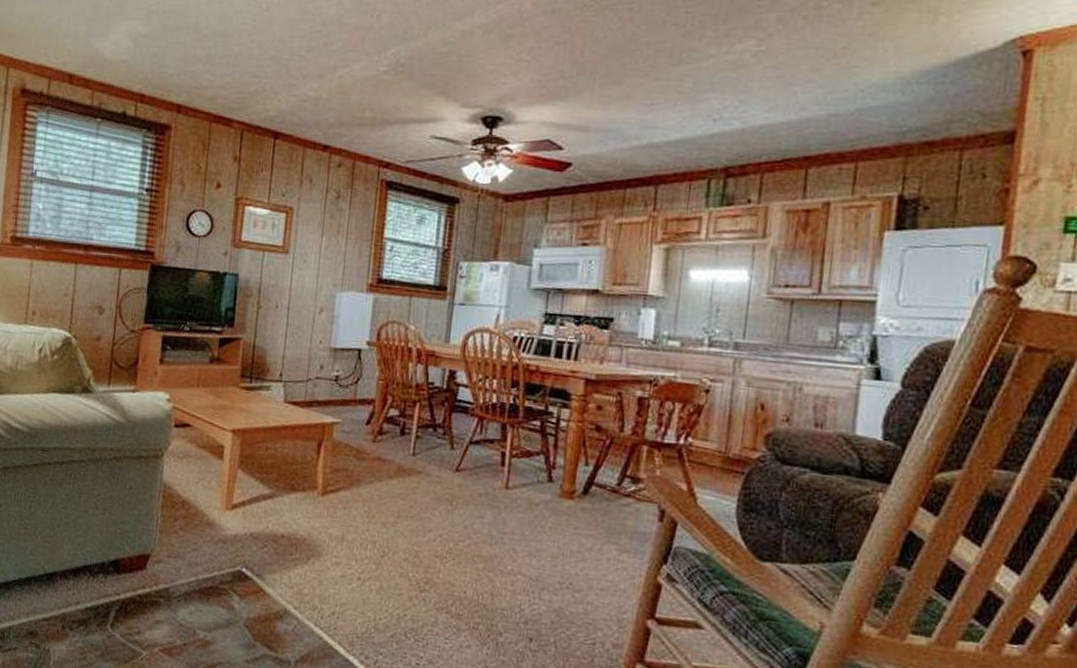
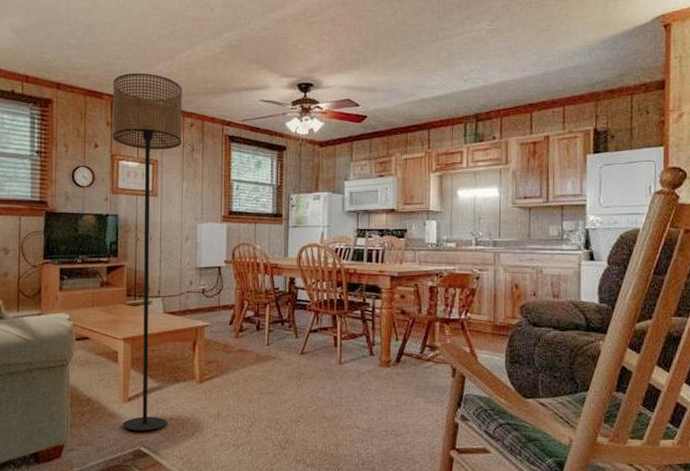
floor lamp: none [222,96,332,550] -> present [113,73,182,432]

